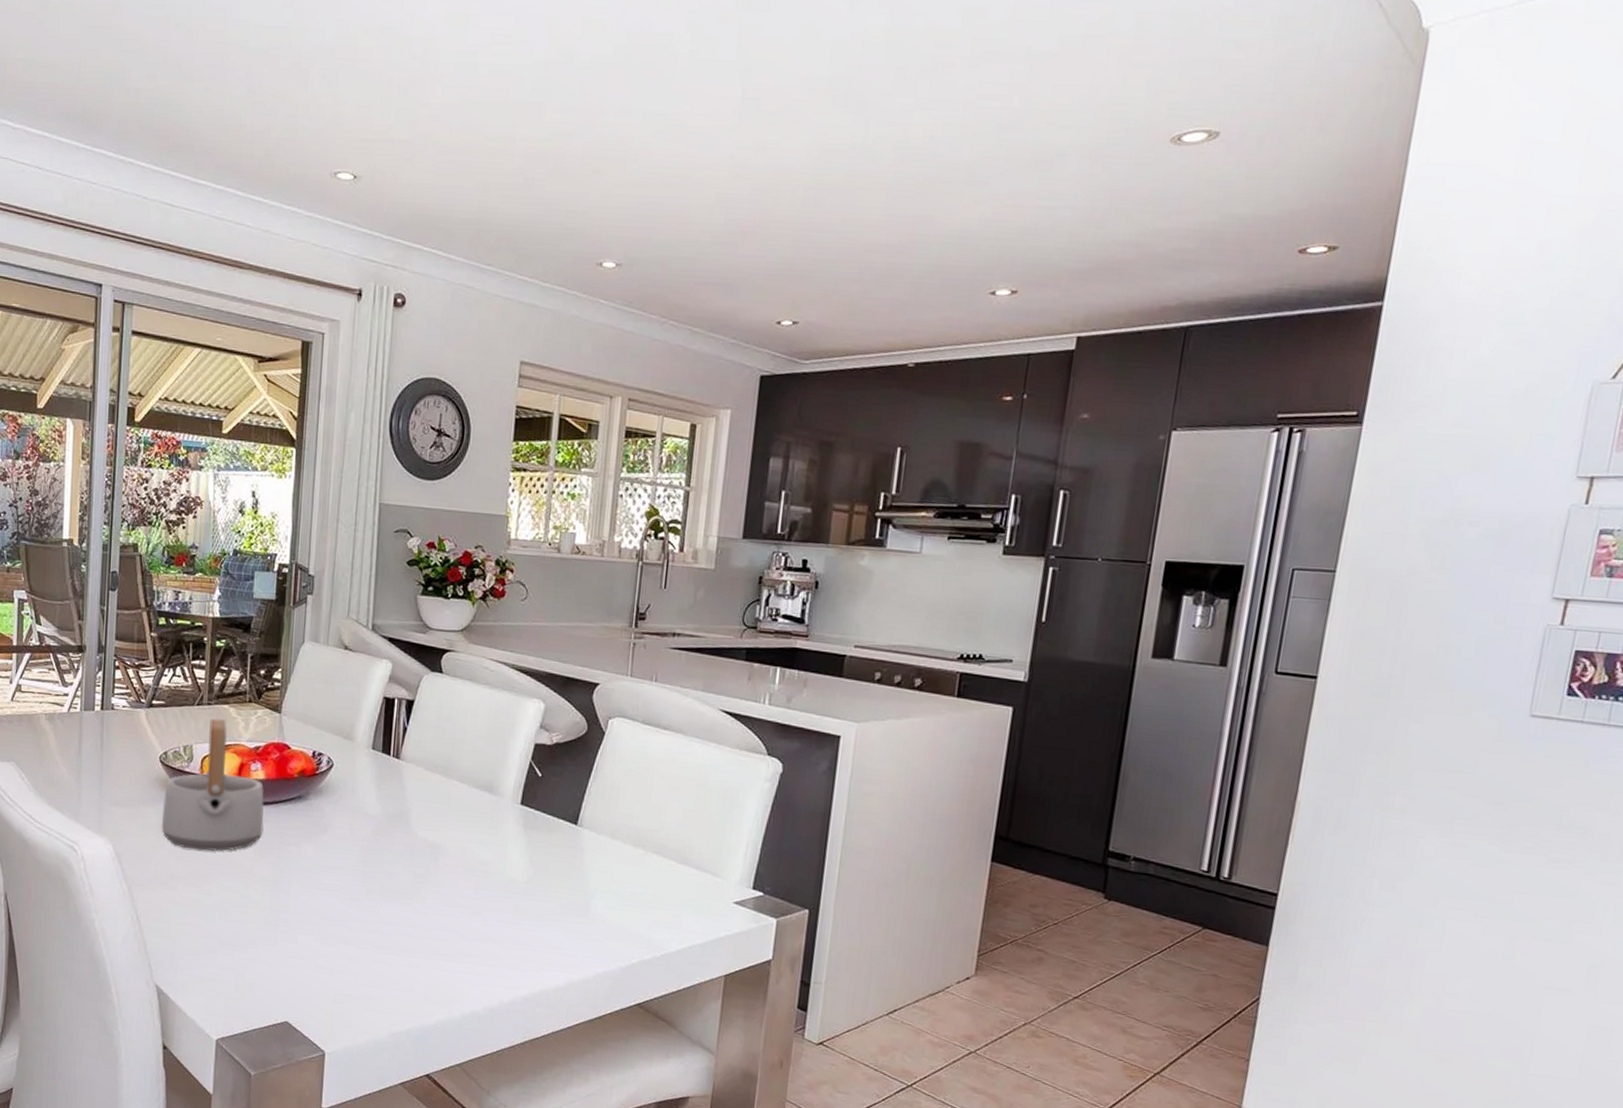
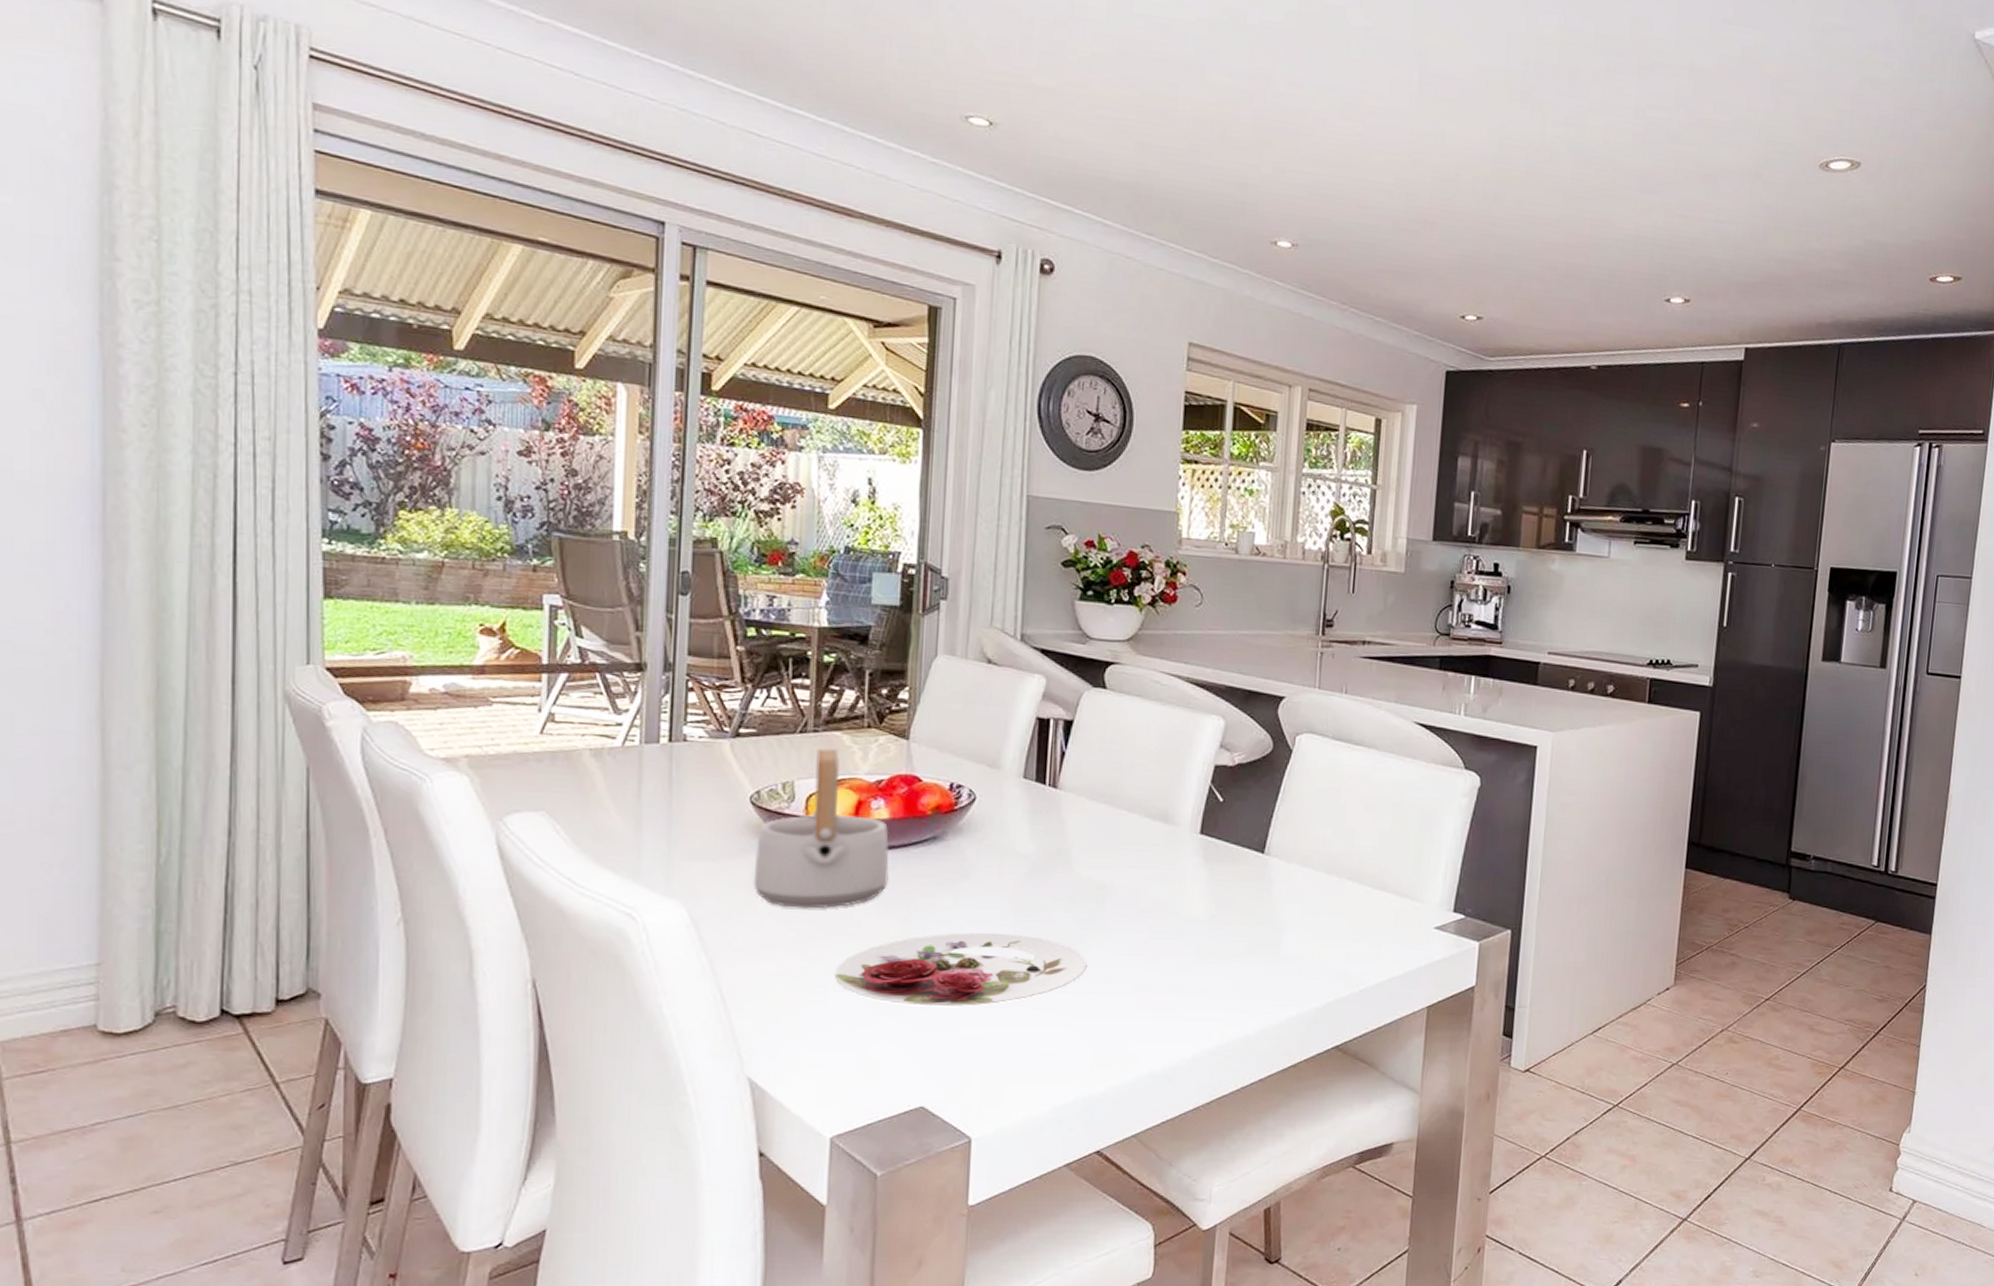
plate: none [220,878,422,942] -> present [834,932,1087,1007]

